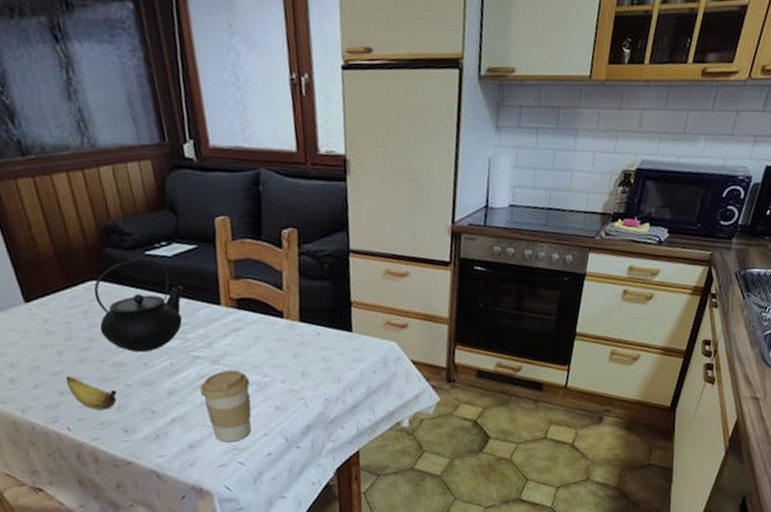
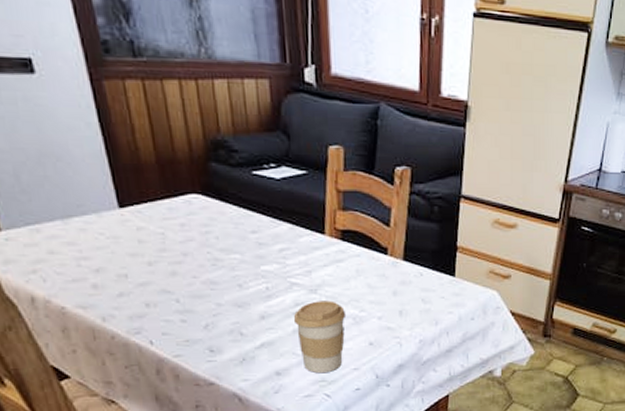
banana: present [65,376,117,410] -> none [153,288,206,327]
teapot: present [93,258,183,352] -> none [194,177,287,272]

